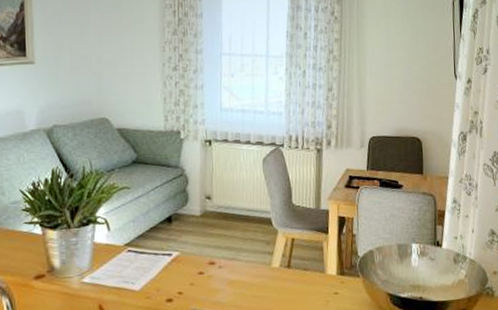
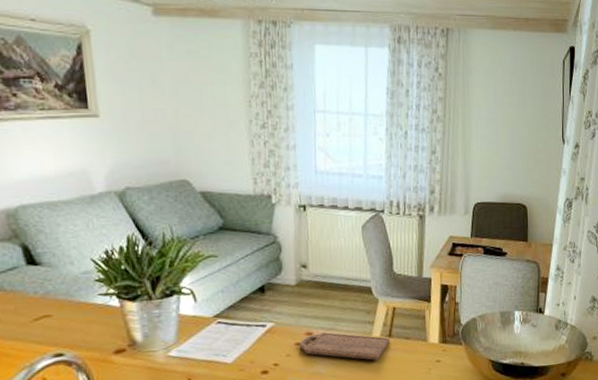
cutting board: none [202,262,289,291] -> present [299,332,390,361]

